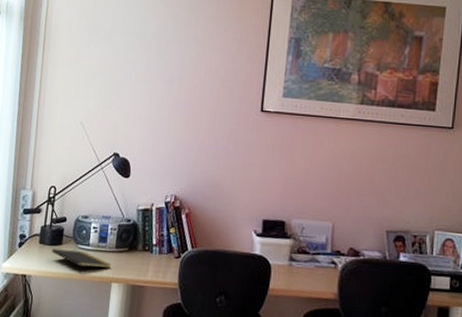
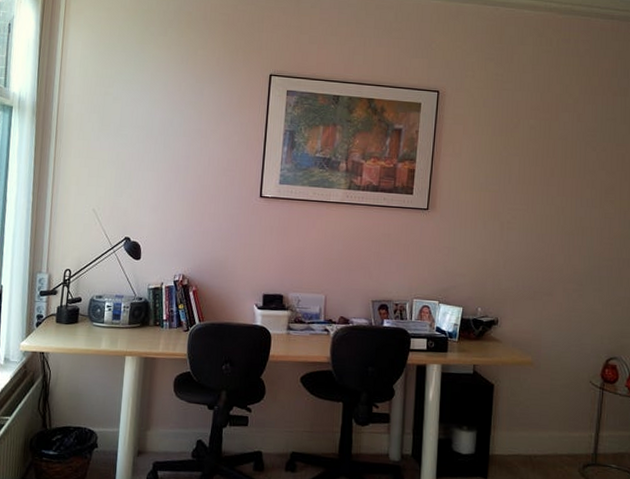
notepad: present [51,248,111,274] -> none [67,327,125,349]

